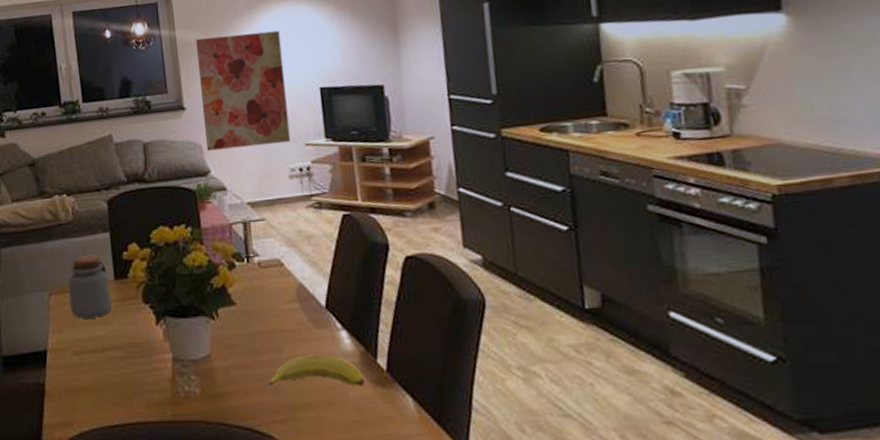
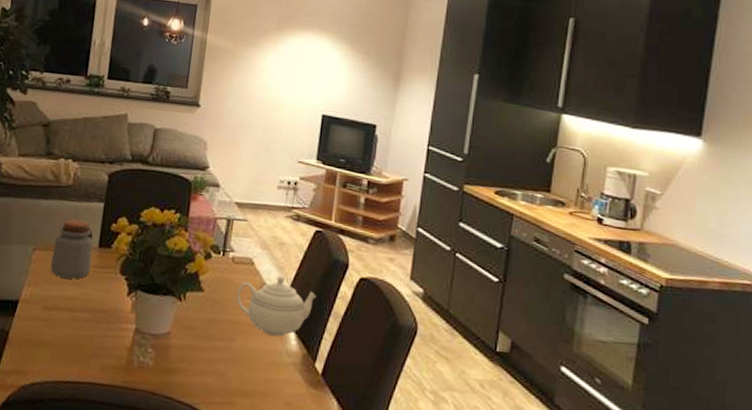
wall art: present [196,30,291,151] -> none [210,46,299,157]
fruit: present [265,354,365,388] -> none [212,348,301,385]
teapot: none [272,272,361,338] -> present [236,276,316,337]

